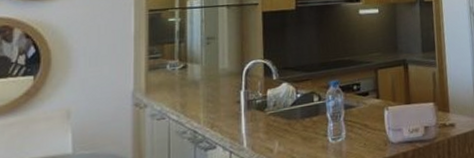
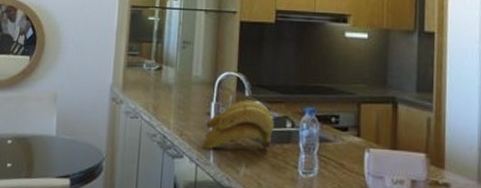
banana bunch: none [234,82,303,137] -> present [201,100,274,150]

